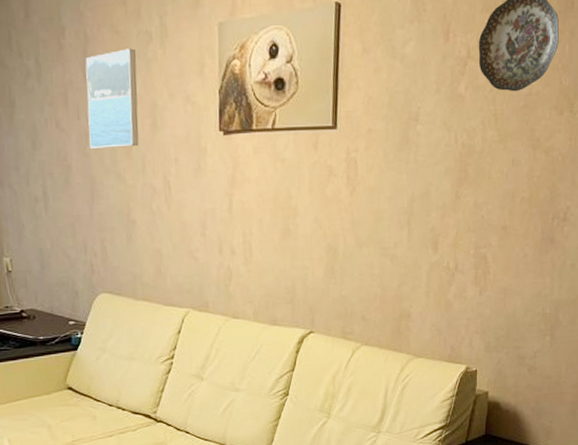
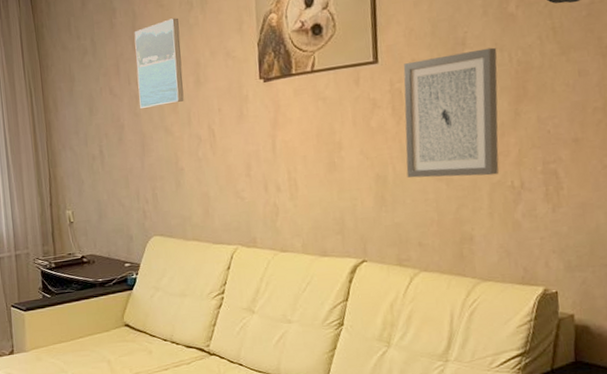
wall art: none [356,126,445,255] -> present [403,47,499,178]

